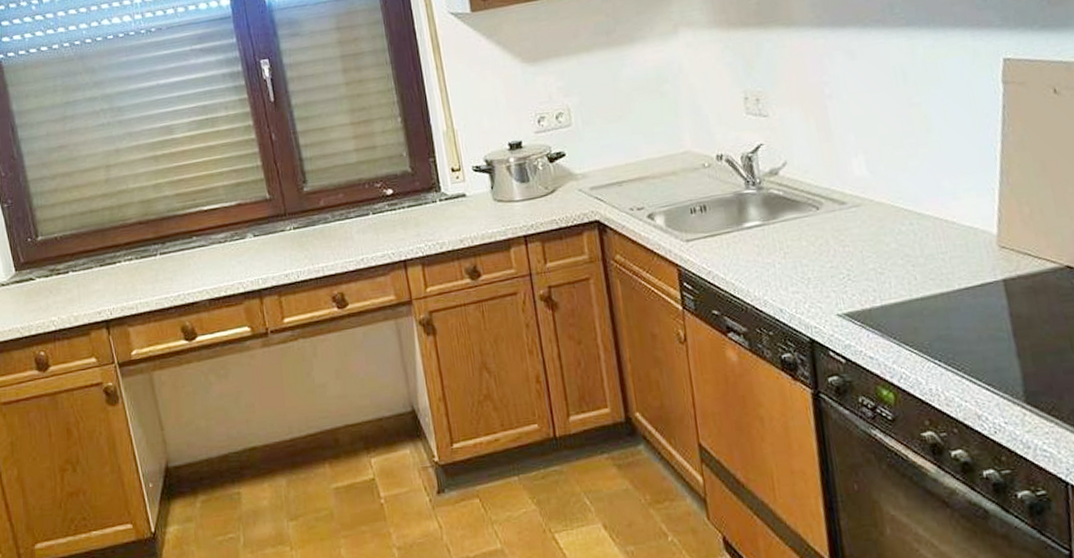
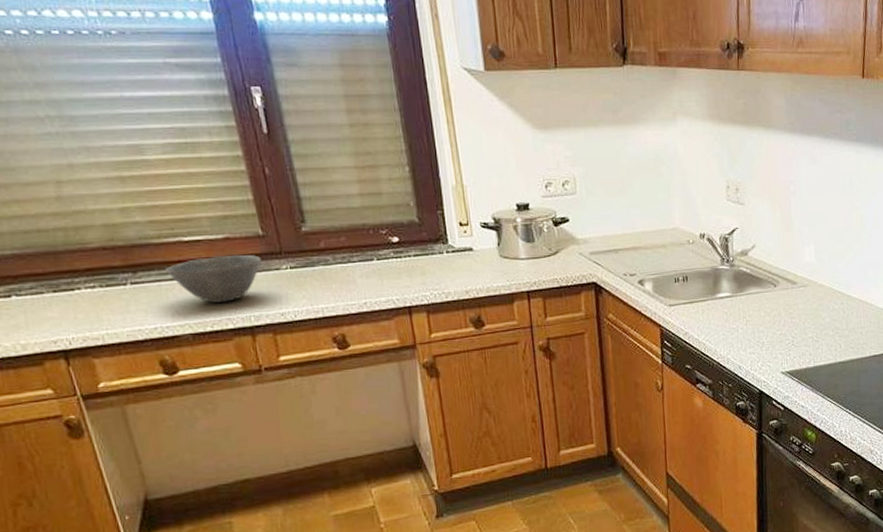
bowl: none [188,218,269,268] -> present [165,254,262,303]

